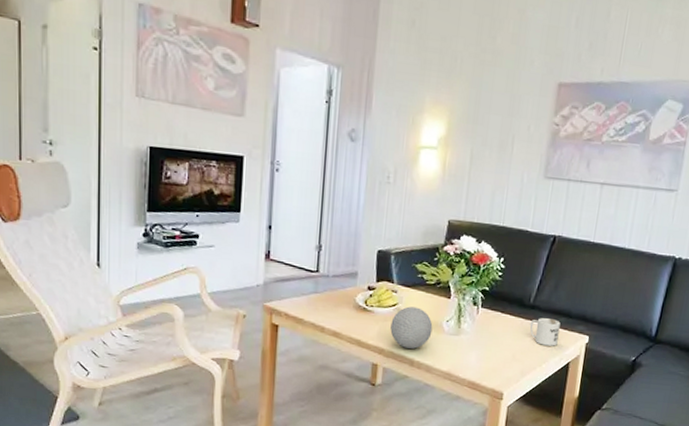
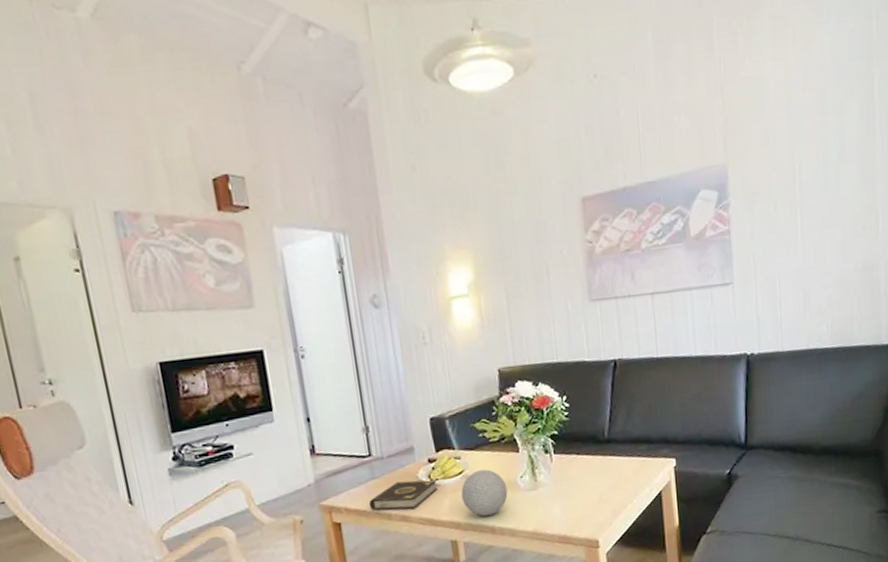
book: none [306,300,372,328] -> present [368,480,438,510]
mug: present [529,318,561,346] -> none [610,448,644,480]

